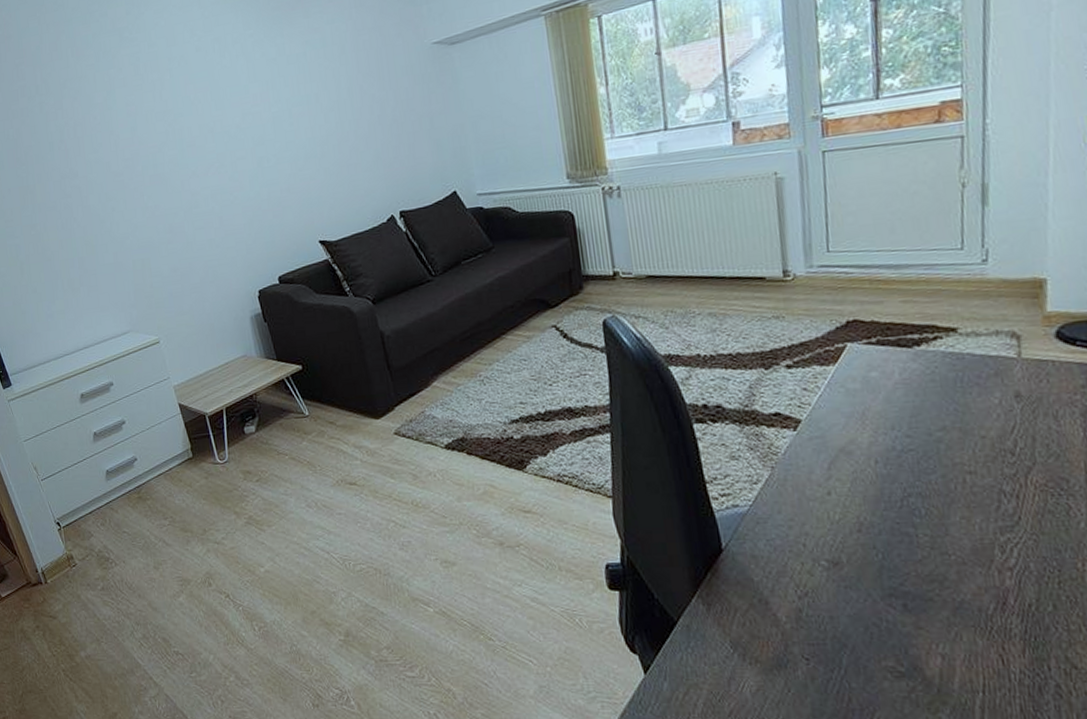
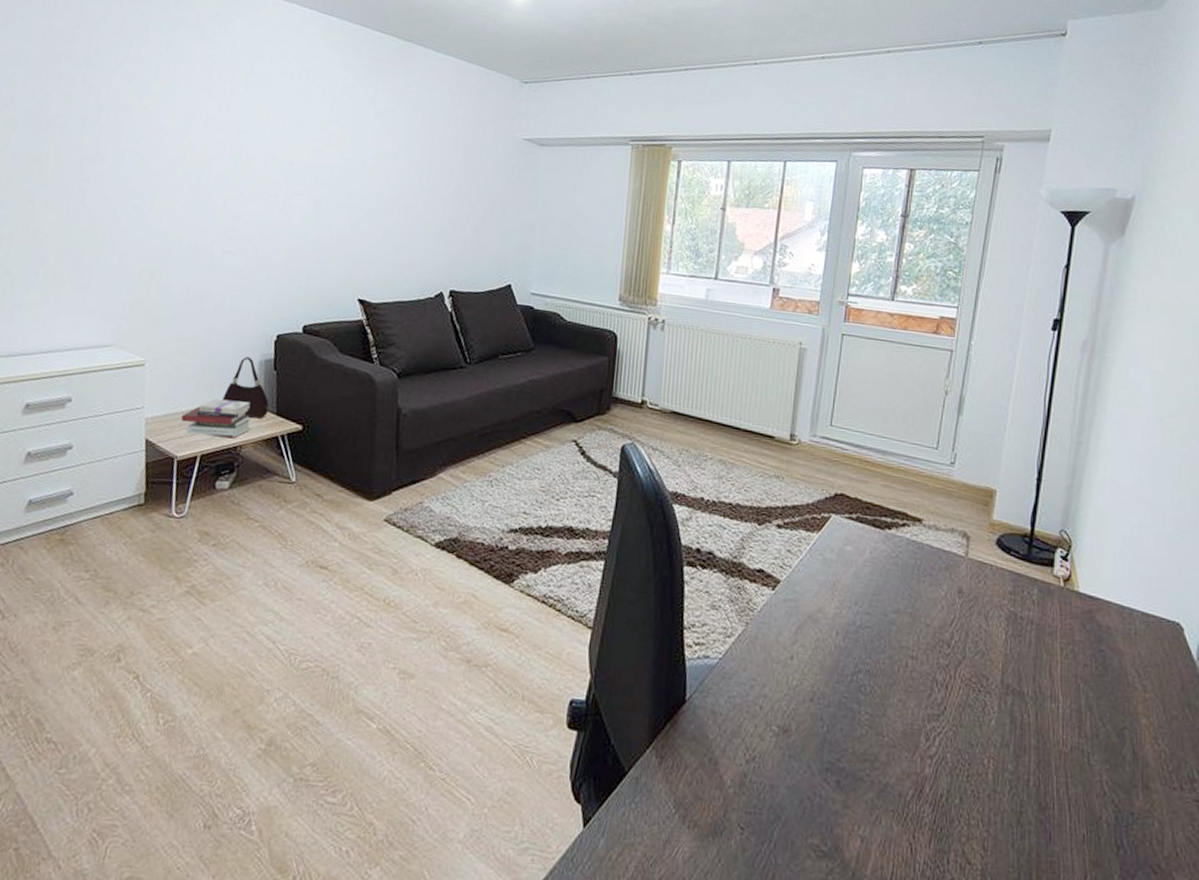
books: none [200,355,259,392] -> present [181,398,251,439]
handbag: none [229,316,270,368] -> present [223,357,269,419]

